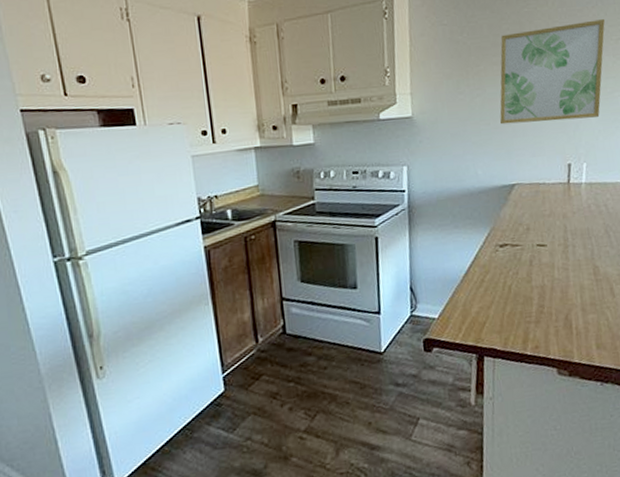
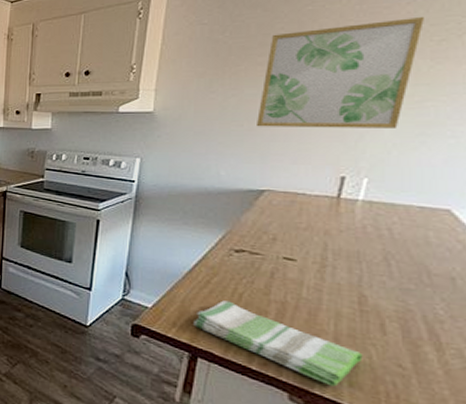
dish towel: none [476,295,603,353] -> present [193,300,363,387]

